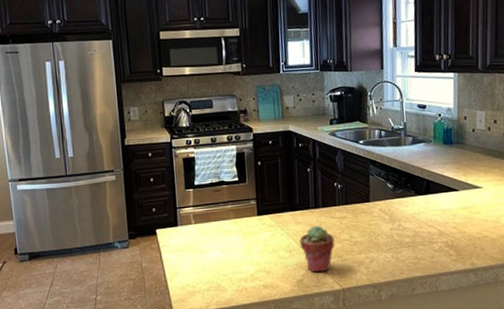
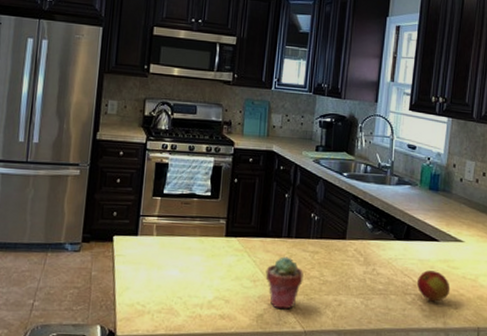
apple: none [441,218,475,247] -> present [416,270,450,302]

